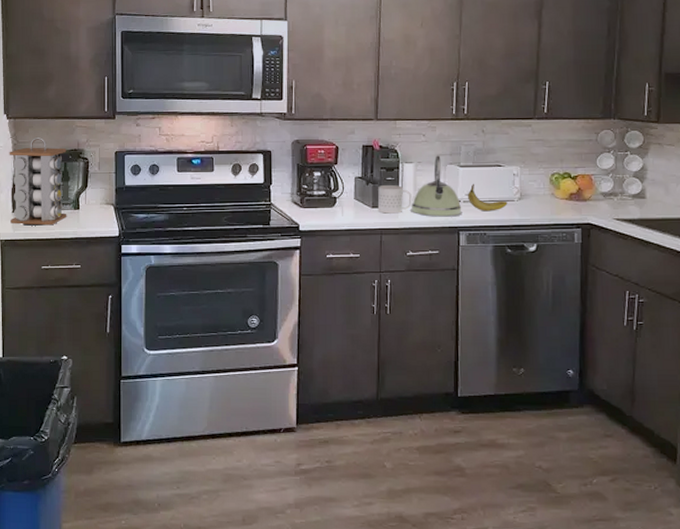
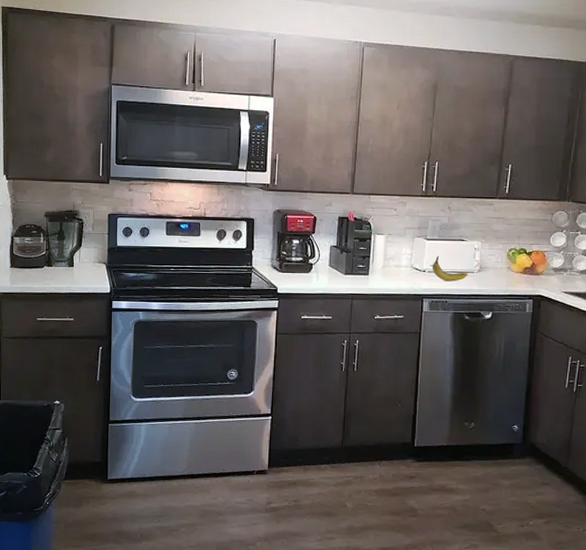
spice rack: present [9,138,67,226] -> none [8,198,62,281]
mug: present [377,185,412,214] -> none [350,254,381,281]
kettle: present [411,154,462,217] -> none [380,227,427,285]

